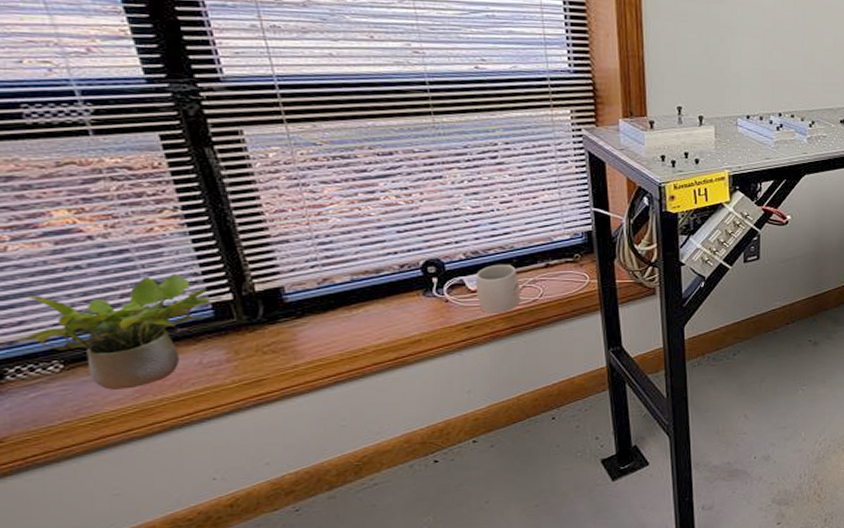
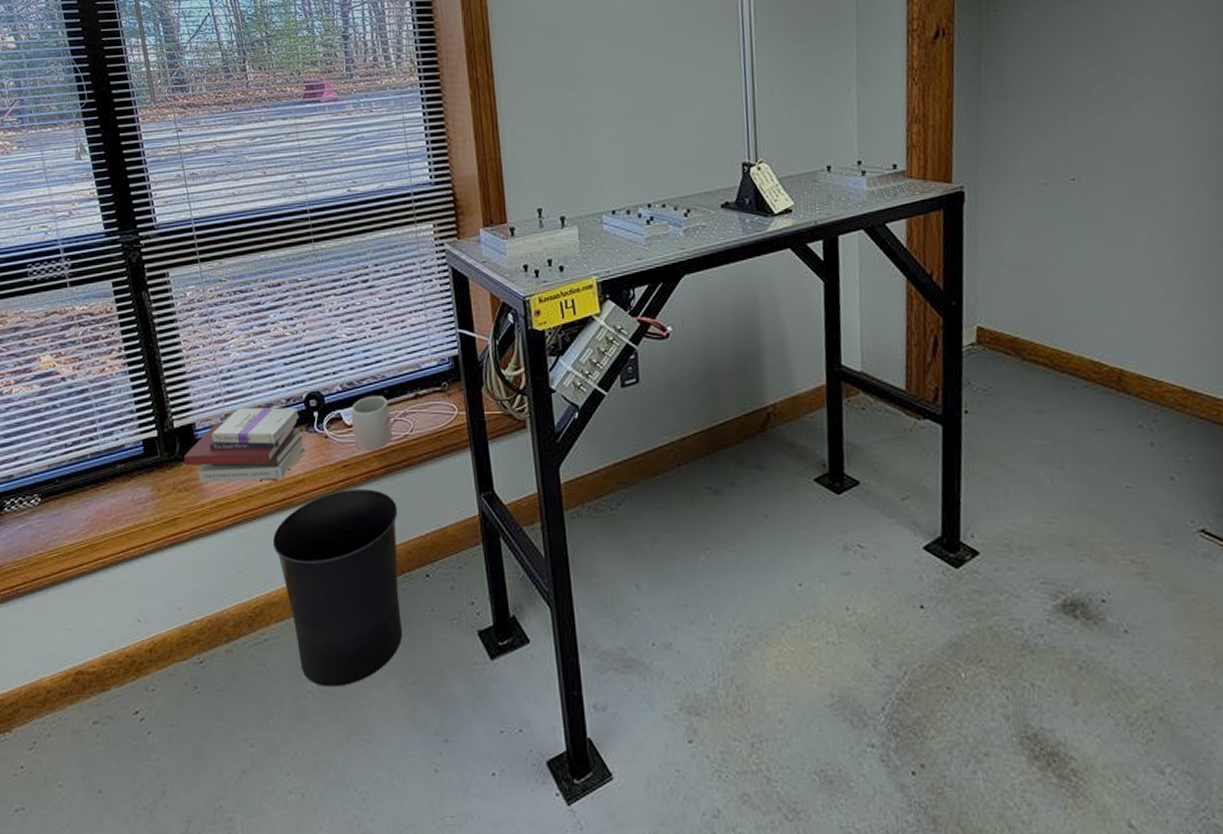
potted plant: present [13,273,223,390] -> none [11,410,150,524]
books: none [268,272,423,345] -> present [183,407,306,483]
waste bin: none [383,347,525,518] -> present [272,489,402,687]

